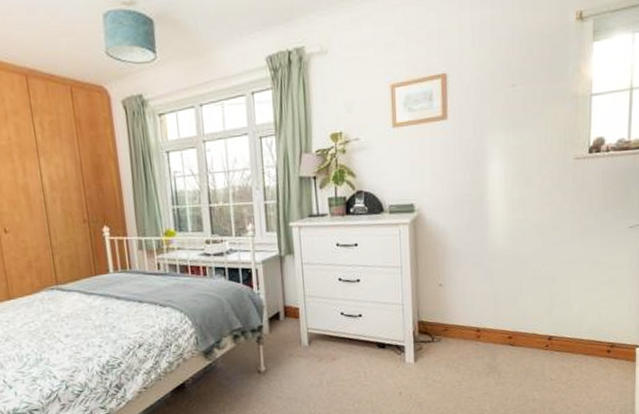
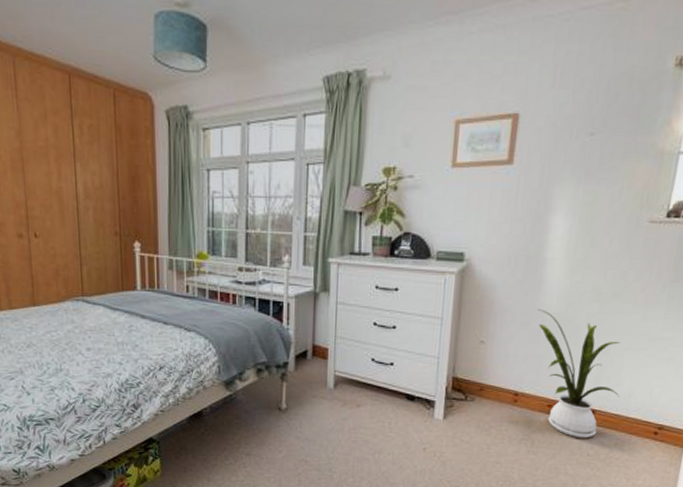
house plant: none [488,249,572,365] -> present [538,310,620,438]

